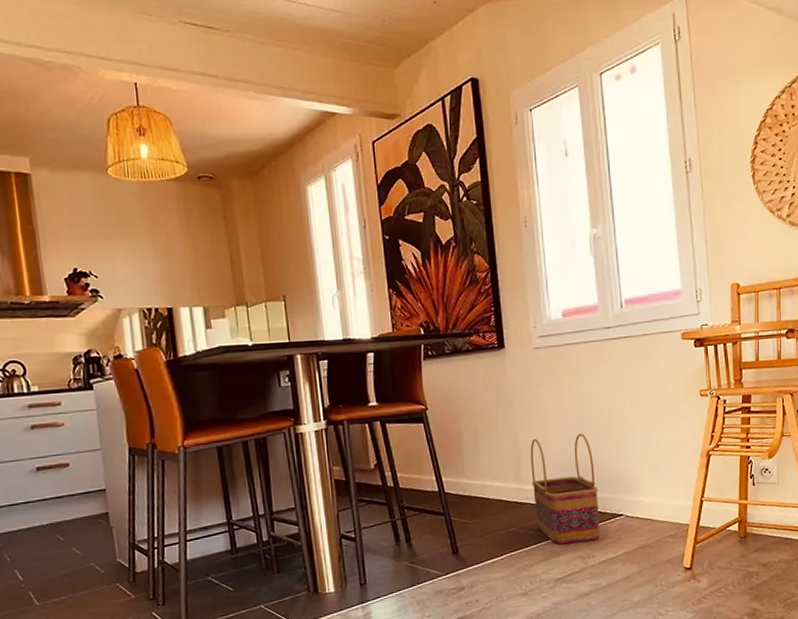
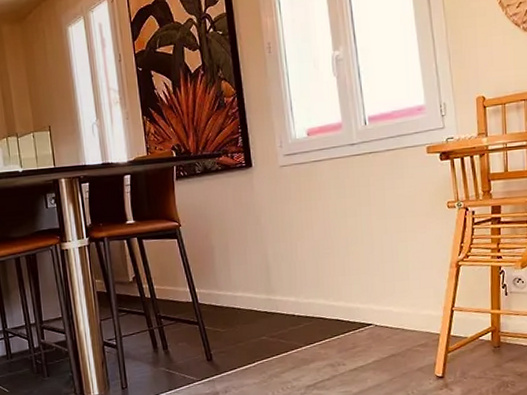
basket: present [530,433,600,545] -> none [279,246,350,353]

